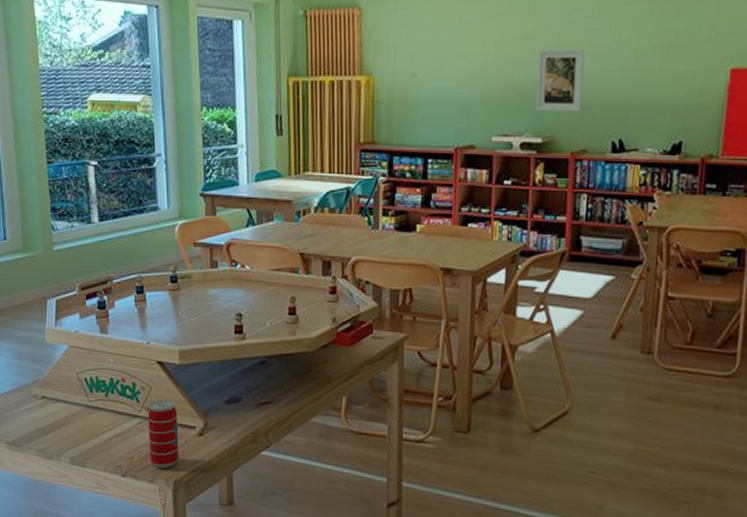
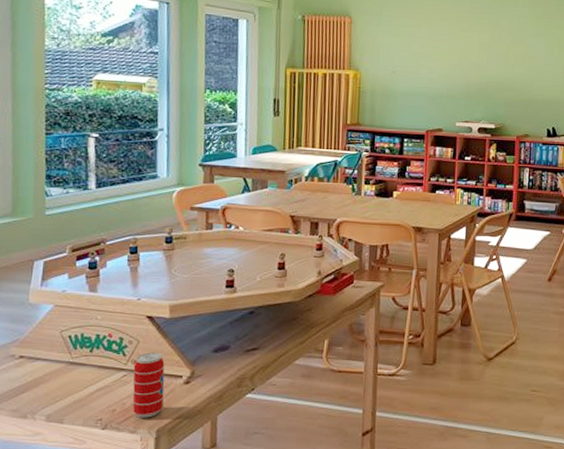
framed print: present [535,48,584,112] -> none [490,58,526,106]

